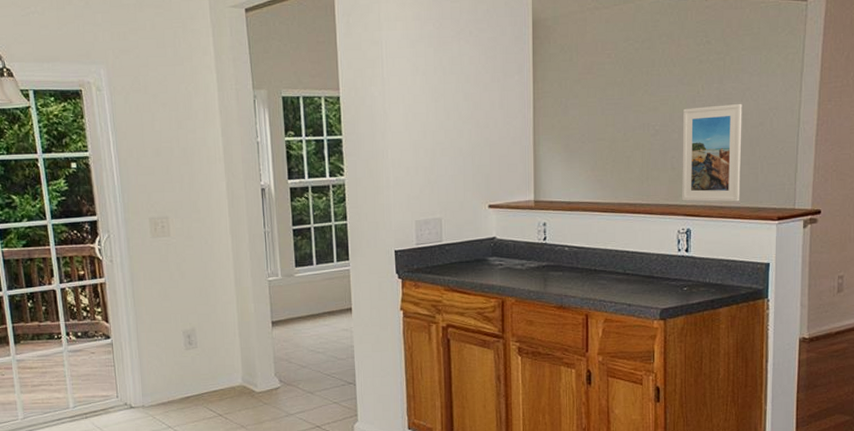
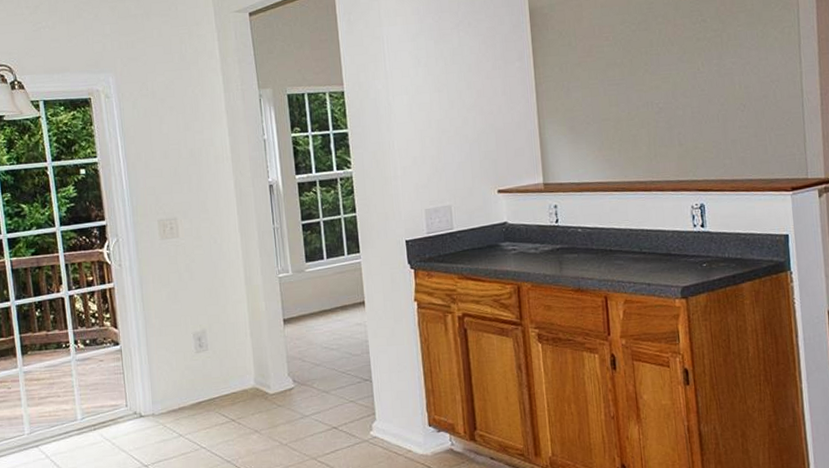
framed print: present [682,103,742,202] -> none [685,77,751,176]

